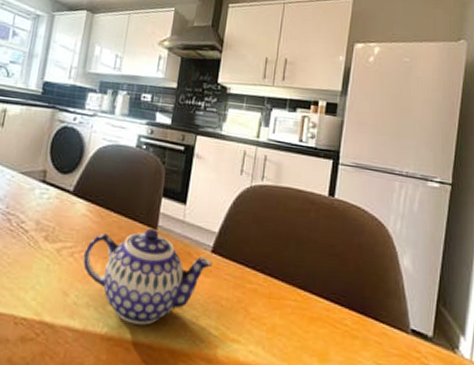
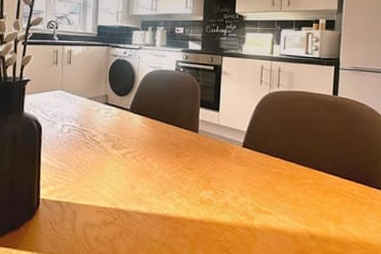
teapot: present [83,228,212,325] -> none [143,132,244,206]

